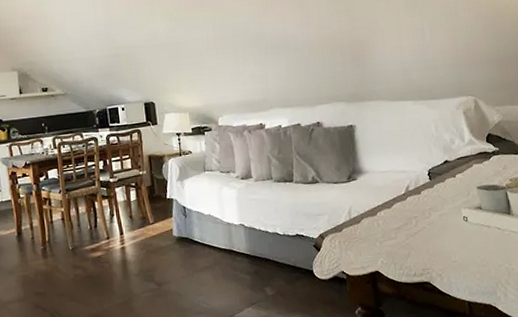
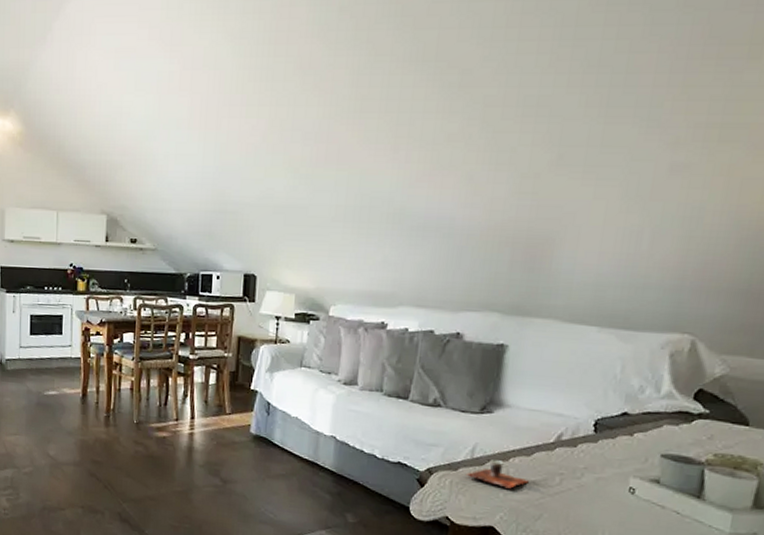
cup: none [348,216,396,238] -> present [464,460,530,489]

